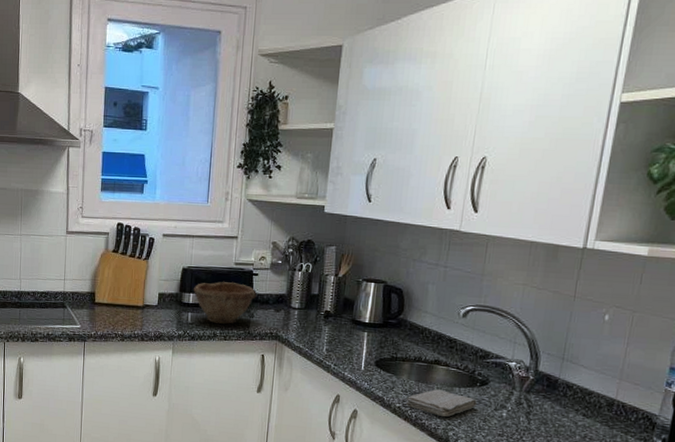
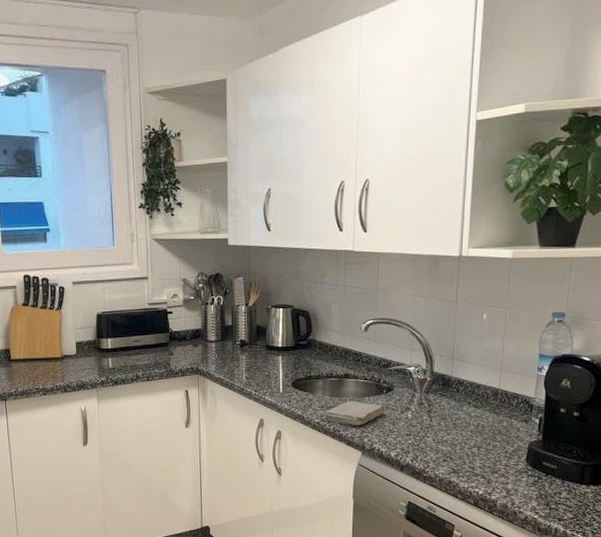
bowl: present [193,281,256,324] -> none [110,323,173,365]

